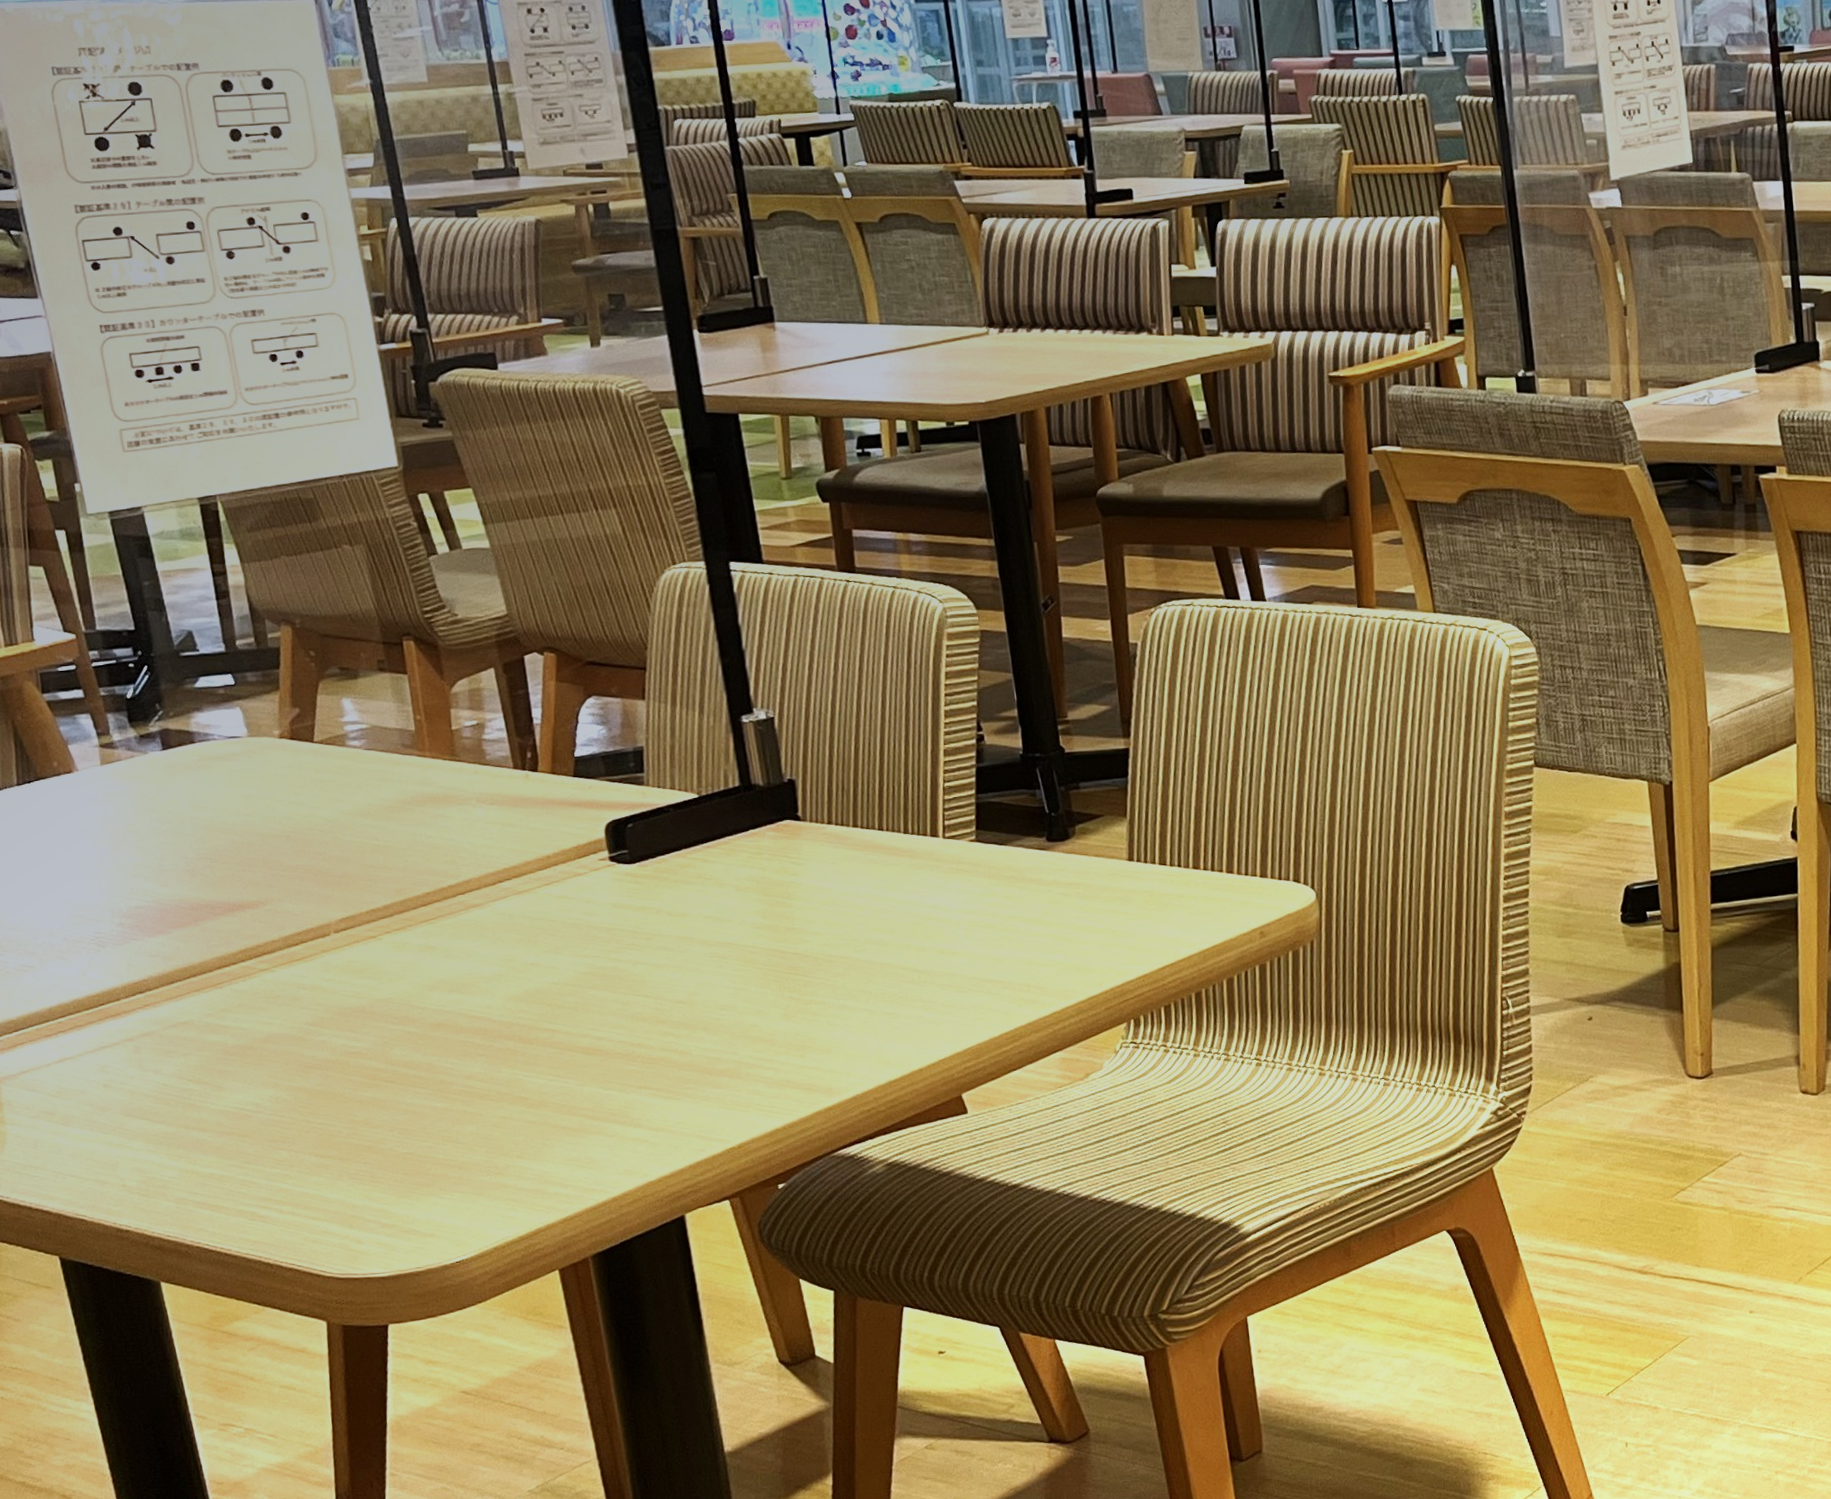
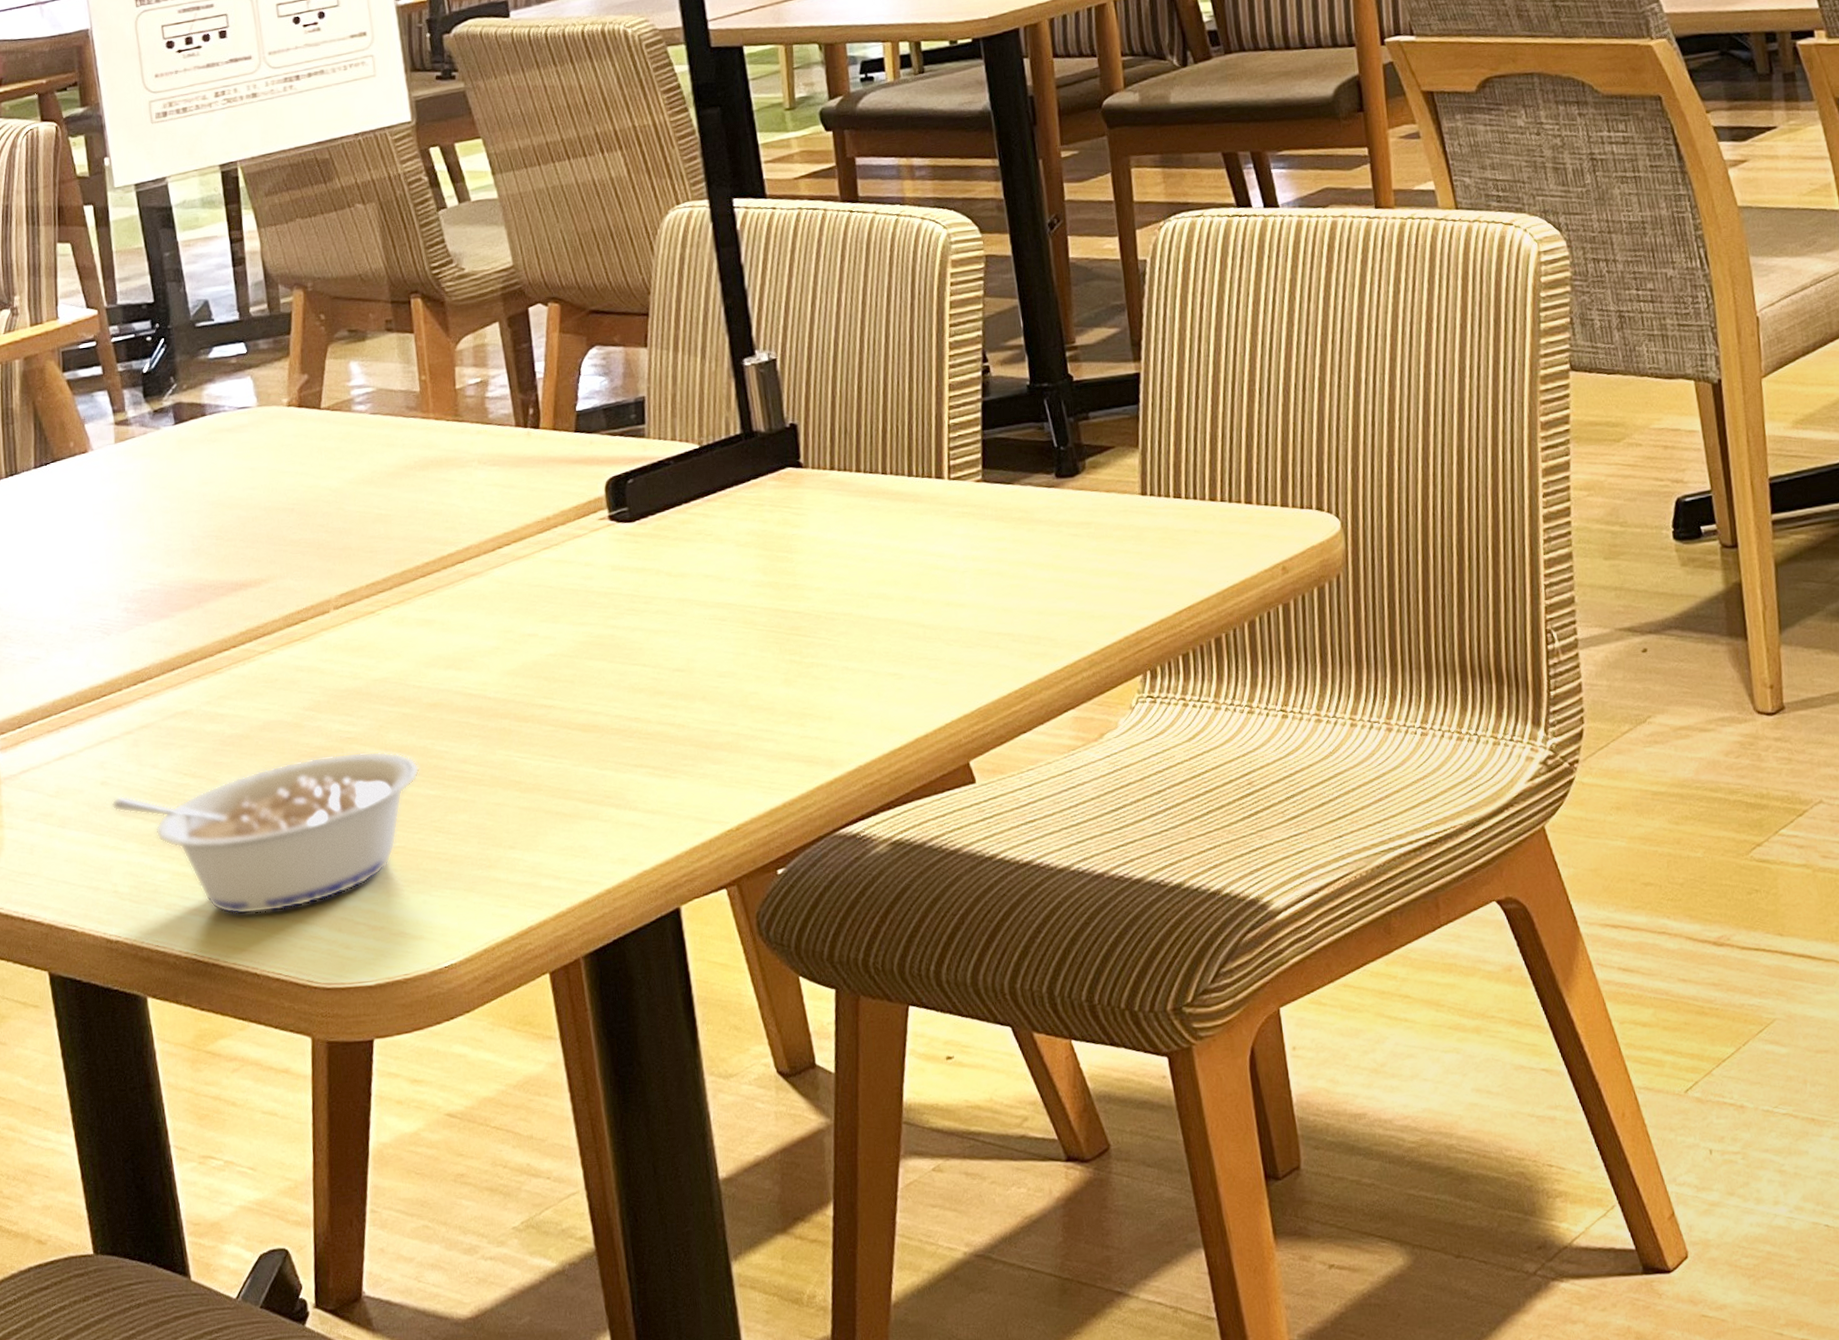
legume: none [115,1065,426,1210] -> present [111,751,420,915]

